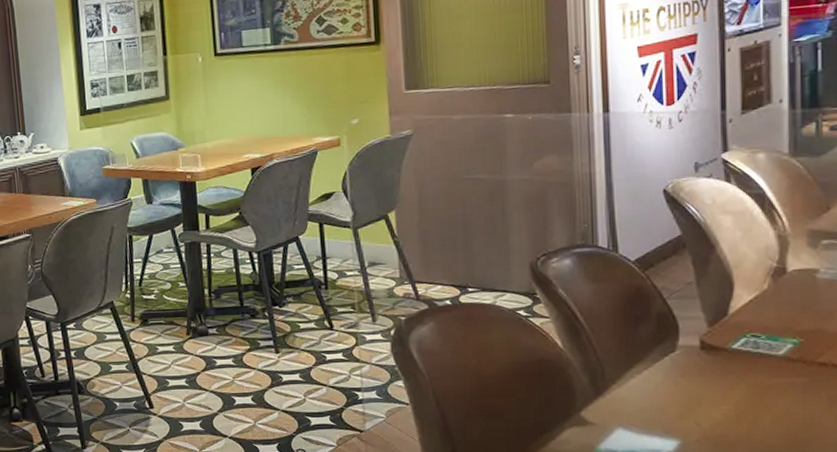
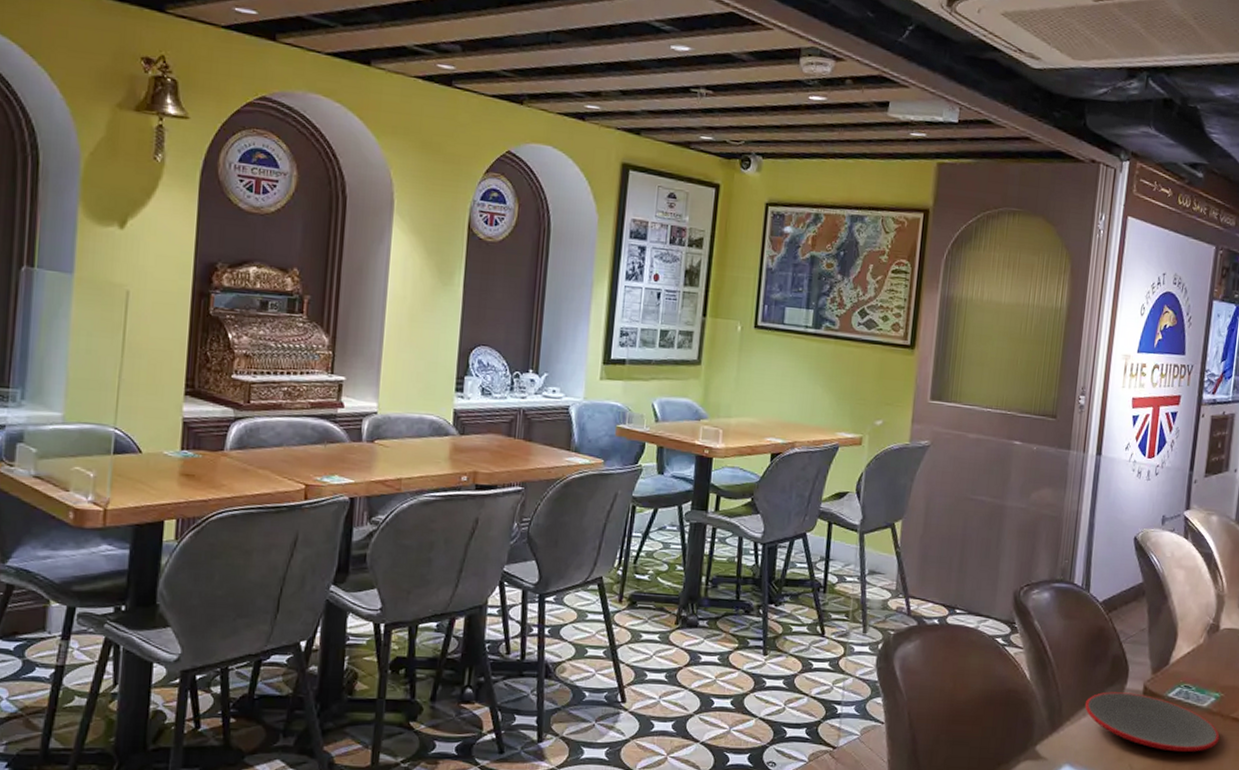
plate: none [631,349,805,405] -> present [1085,692,1220,753]

